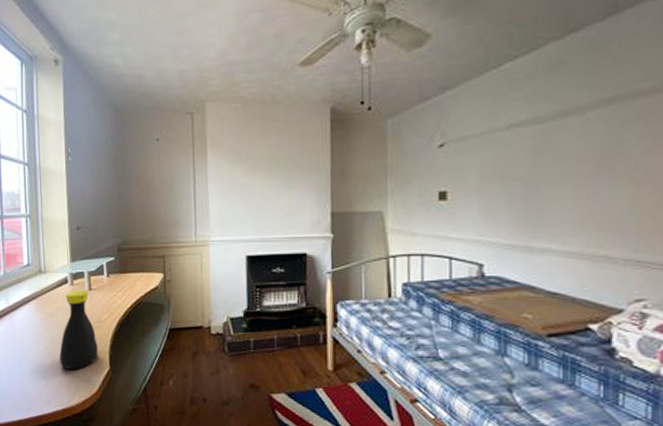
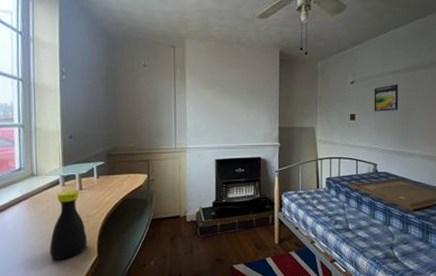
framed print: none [477,144,520,187] -> present [374,84,399,112]

